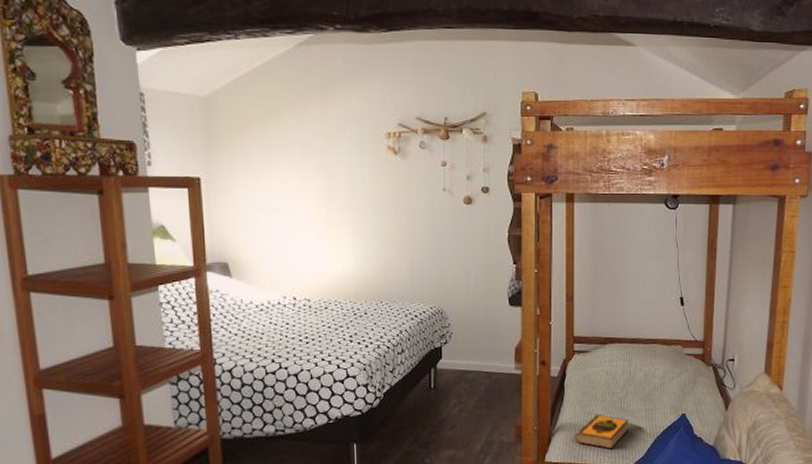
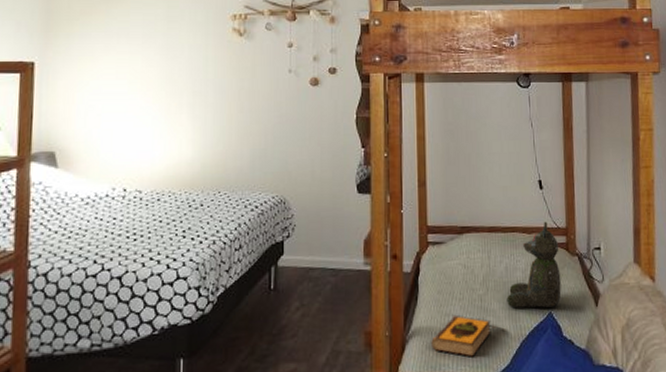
teddy bear: none [644,334,696,410] -> present [507,221,562,309]

